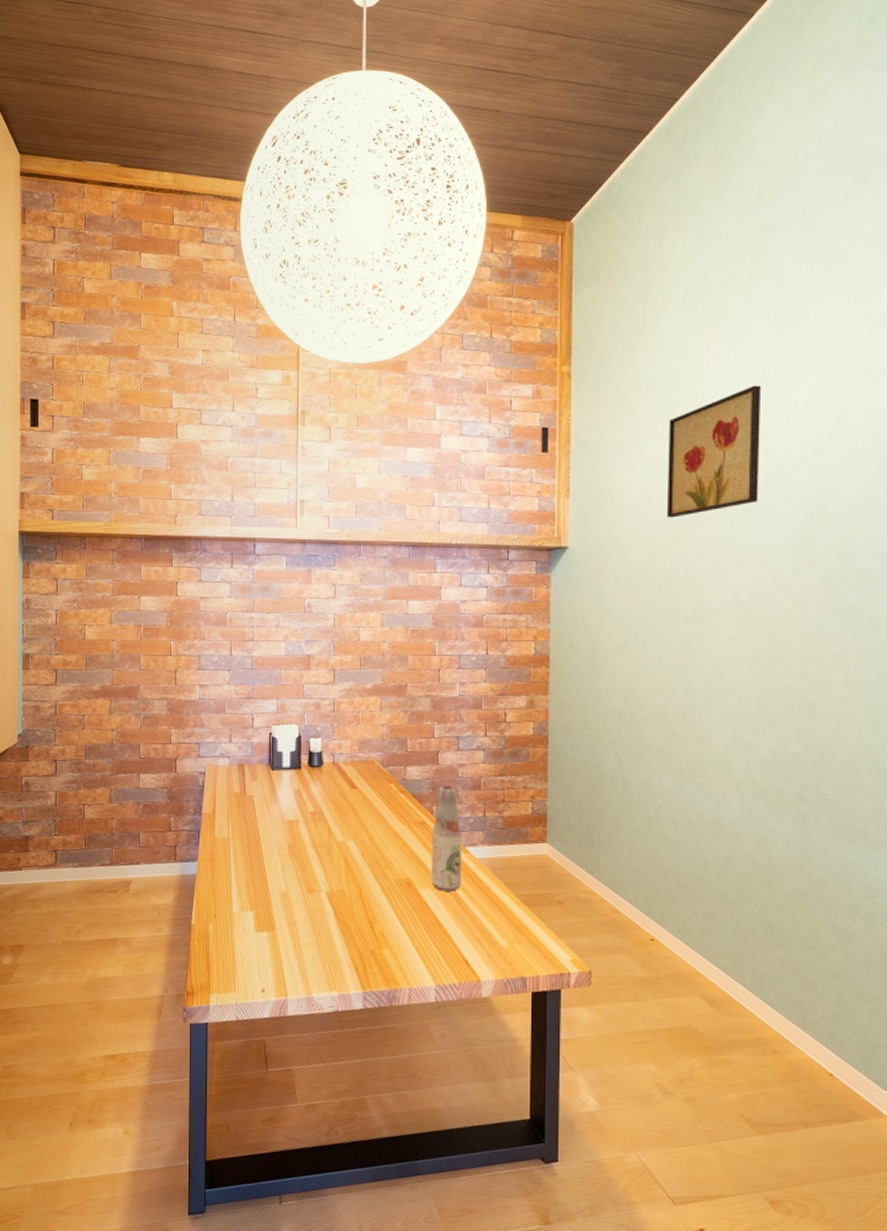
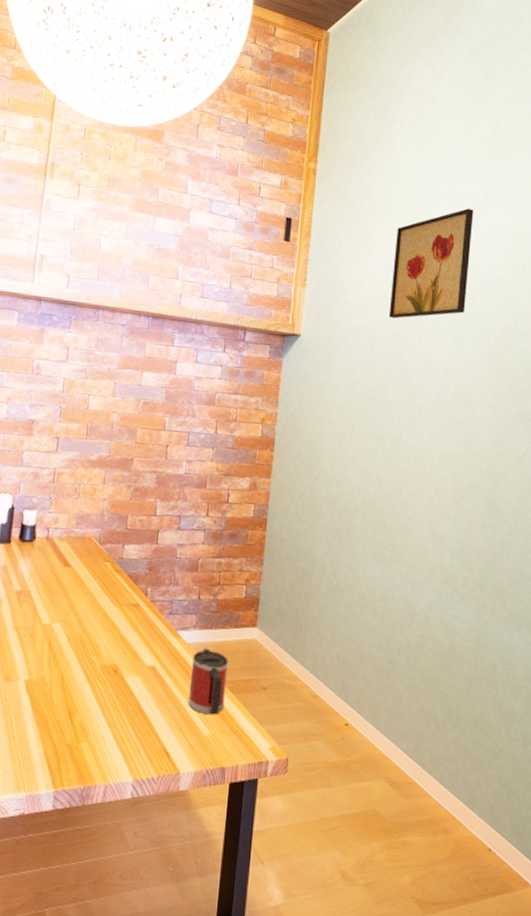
bottle: present [432,785,462,892] -> none [139,566,175,678]
mug: none [482,863,520,927] -> present [188,648,229,715]

